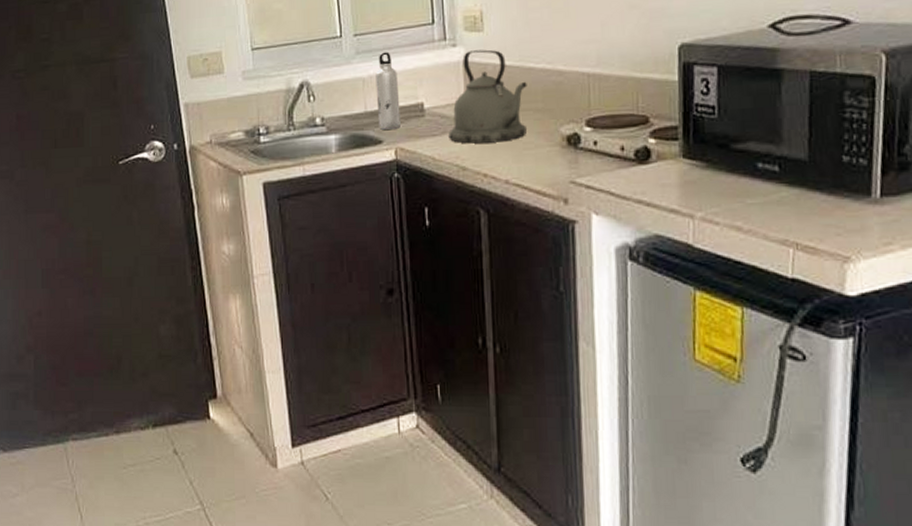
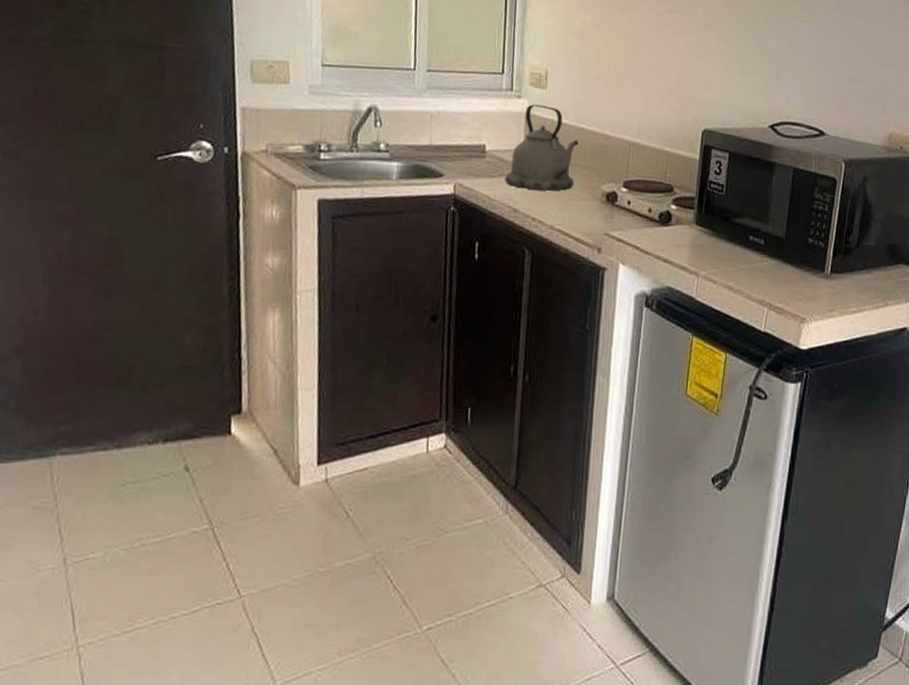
water bottle: present [375,52,401,130] -> none [441,91,465,165]

